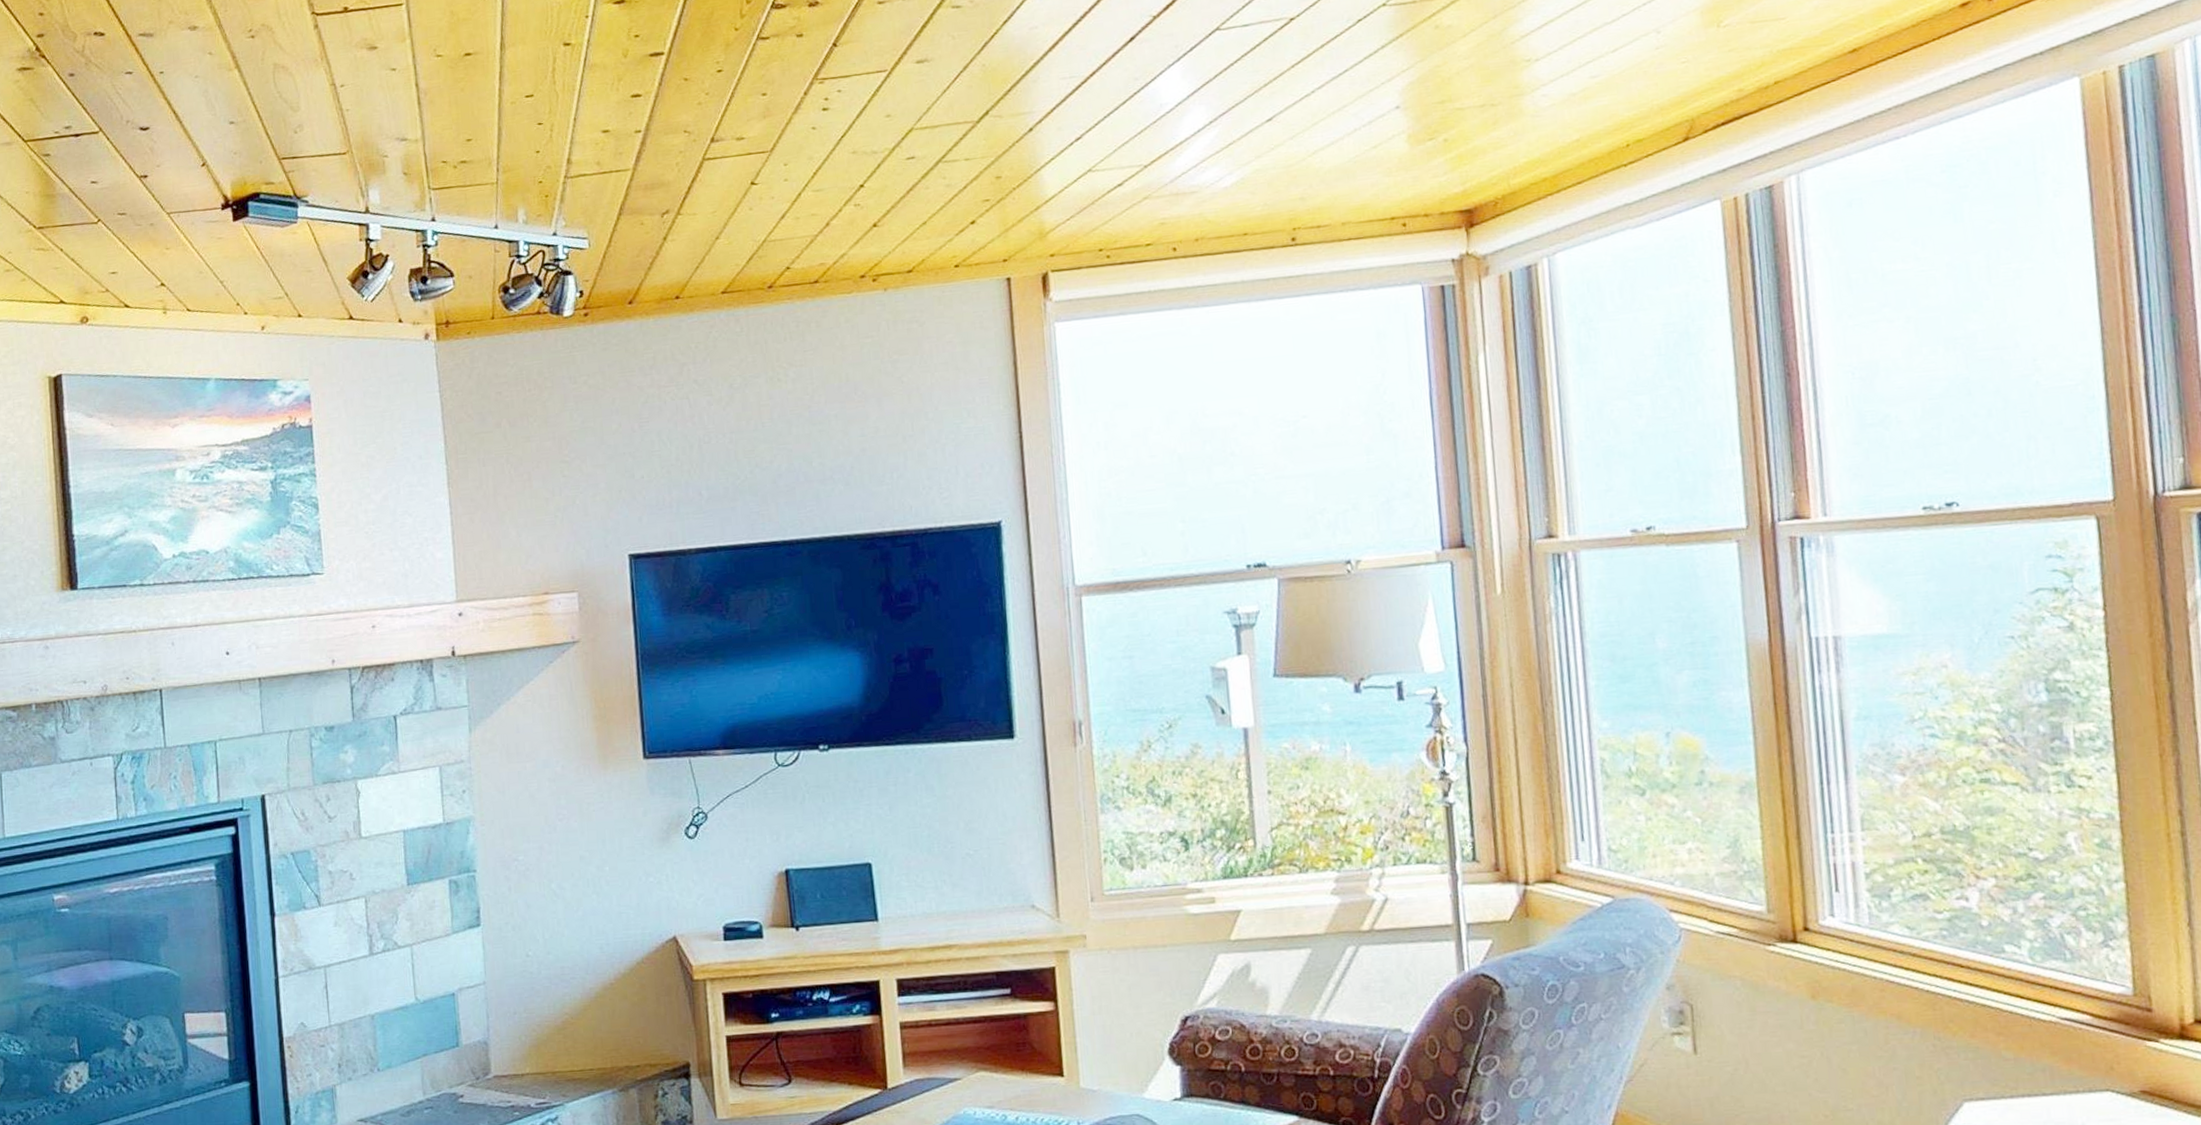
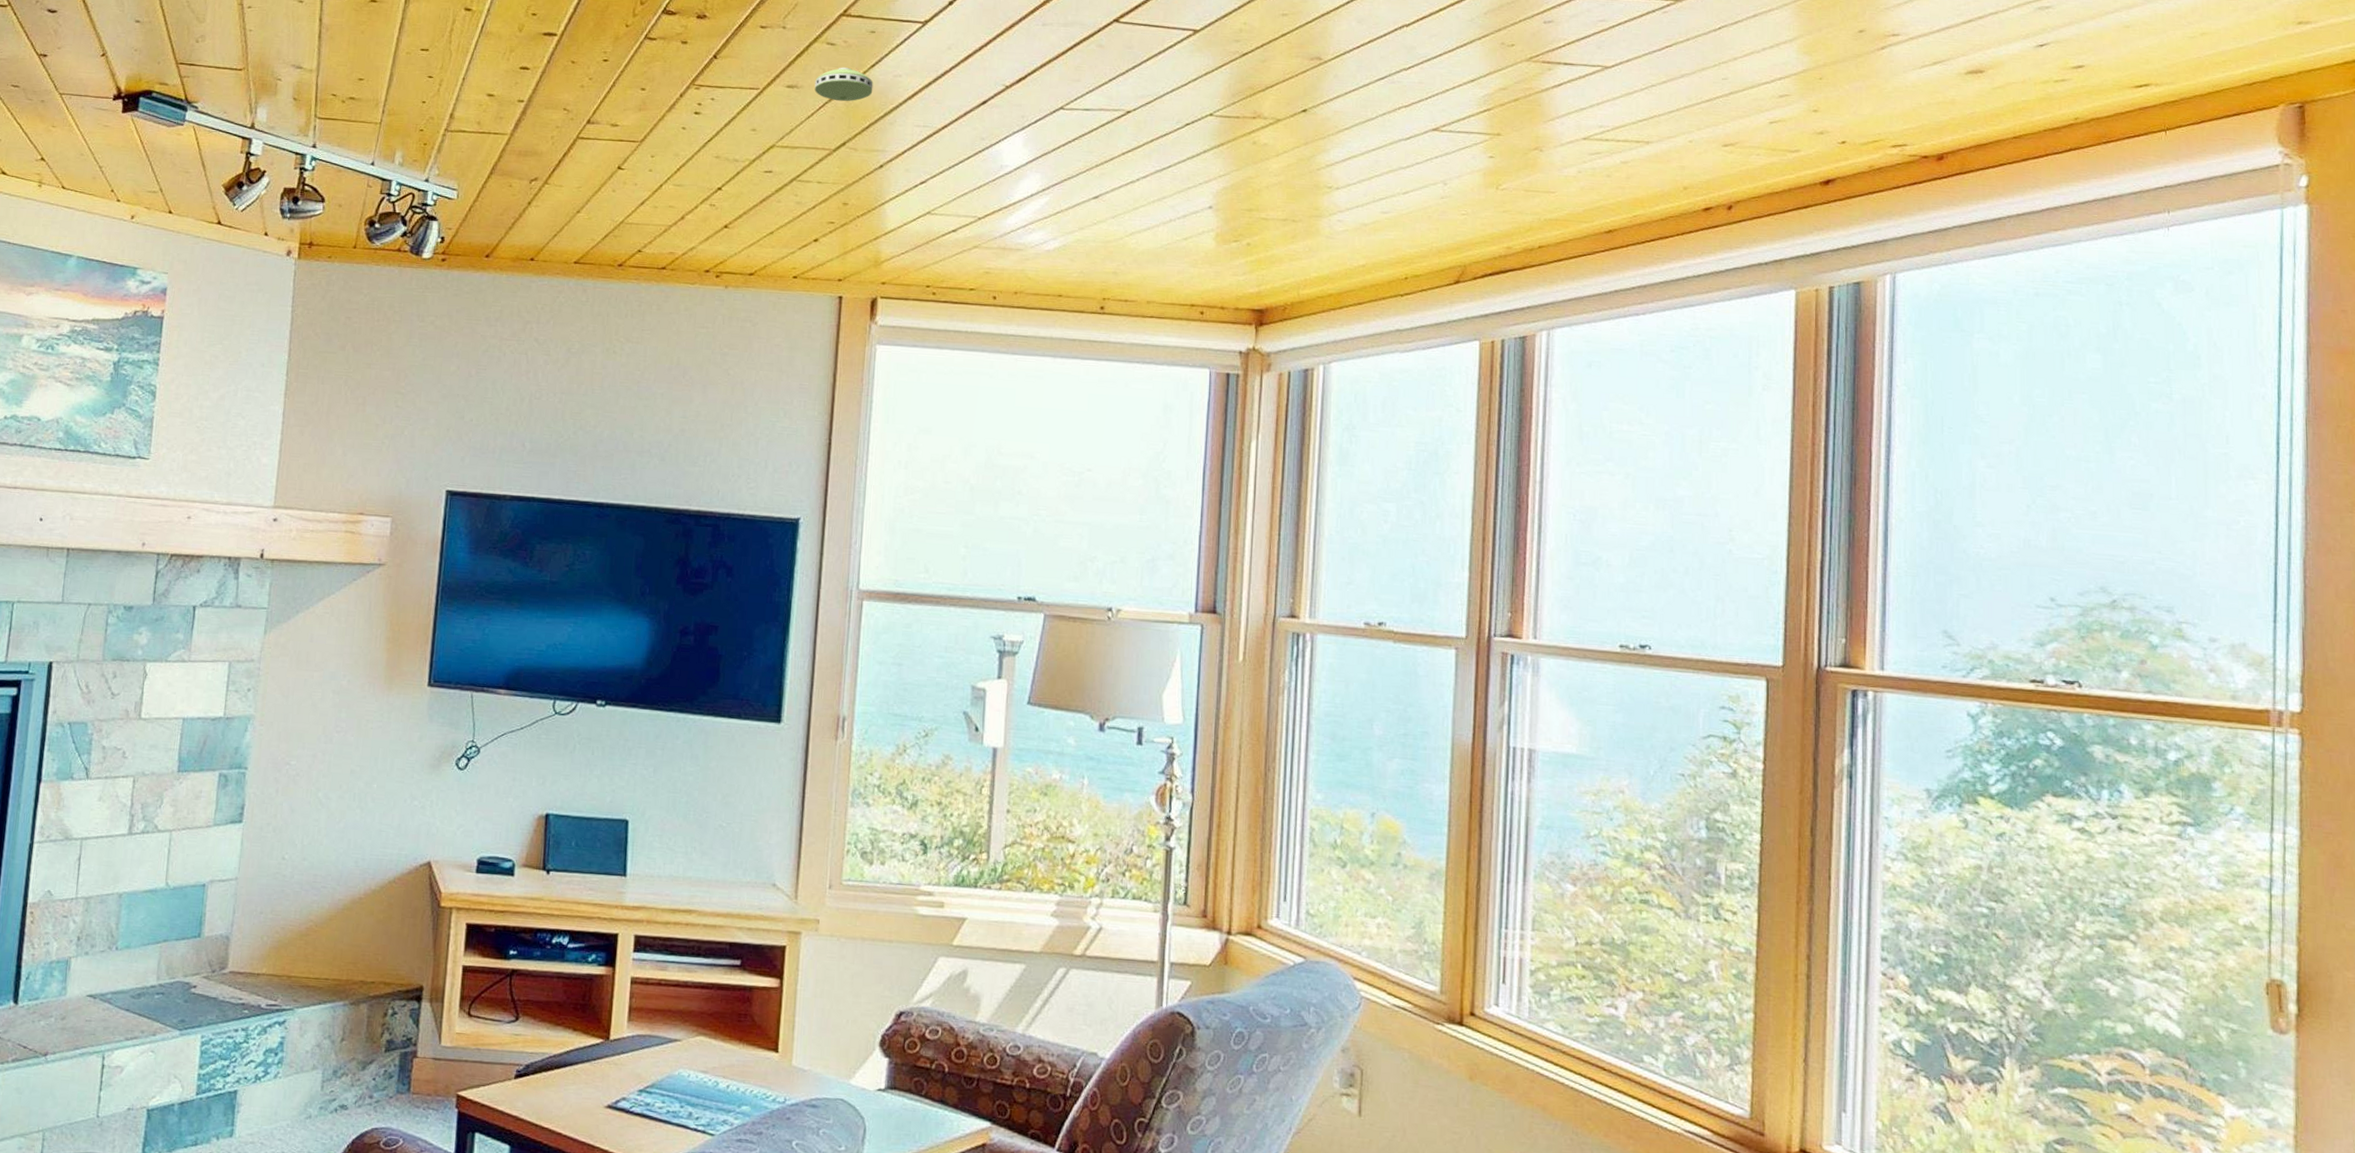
smoke detector: none [945,29,1010,68] -> present [814,67,873,102]

